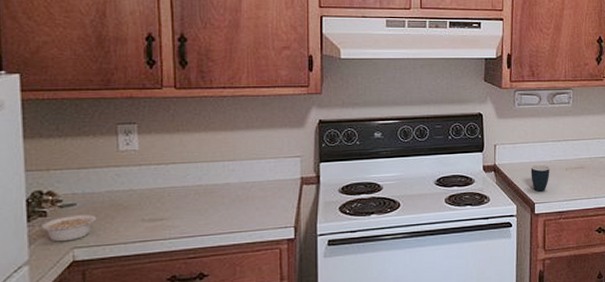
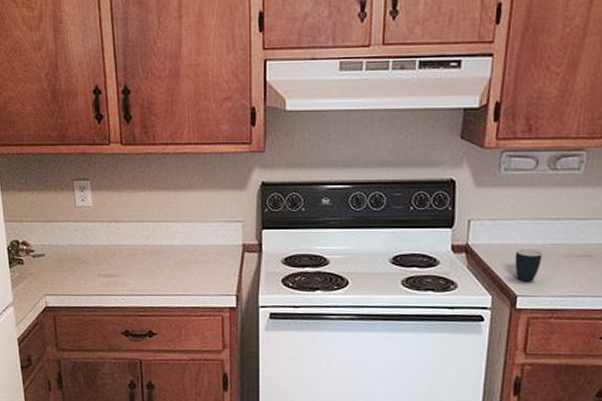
legume: present [41,215,97,242] -> none [20,265,62,289]

